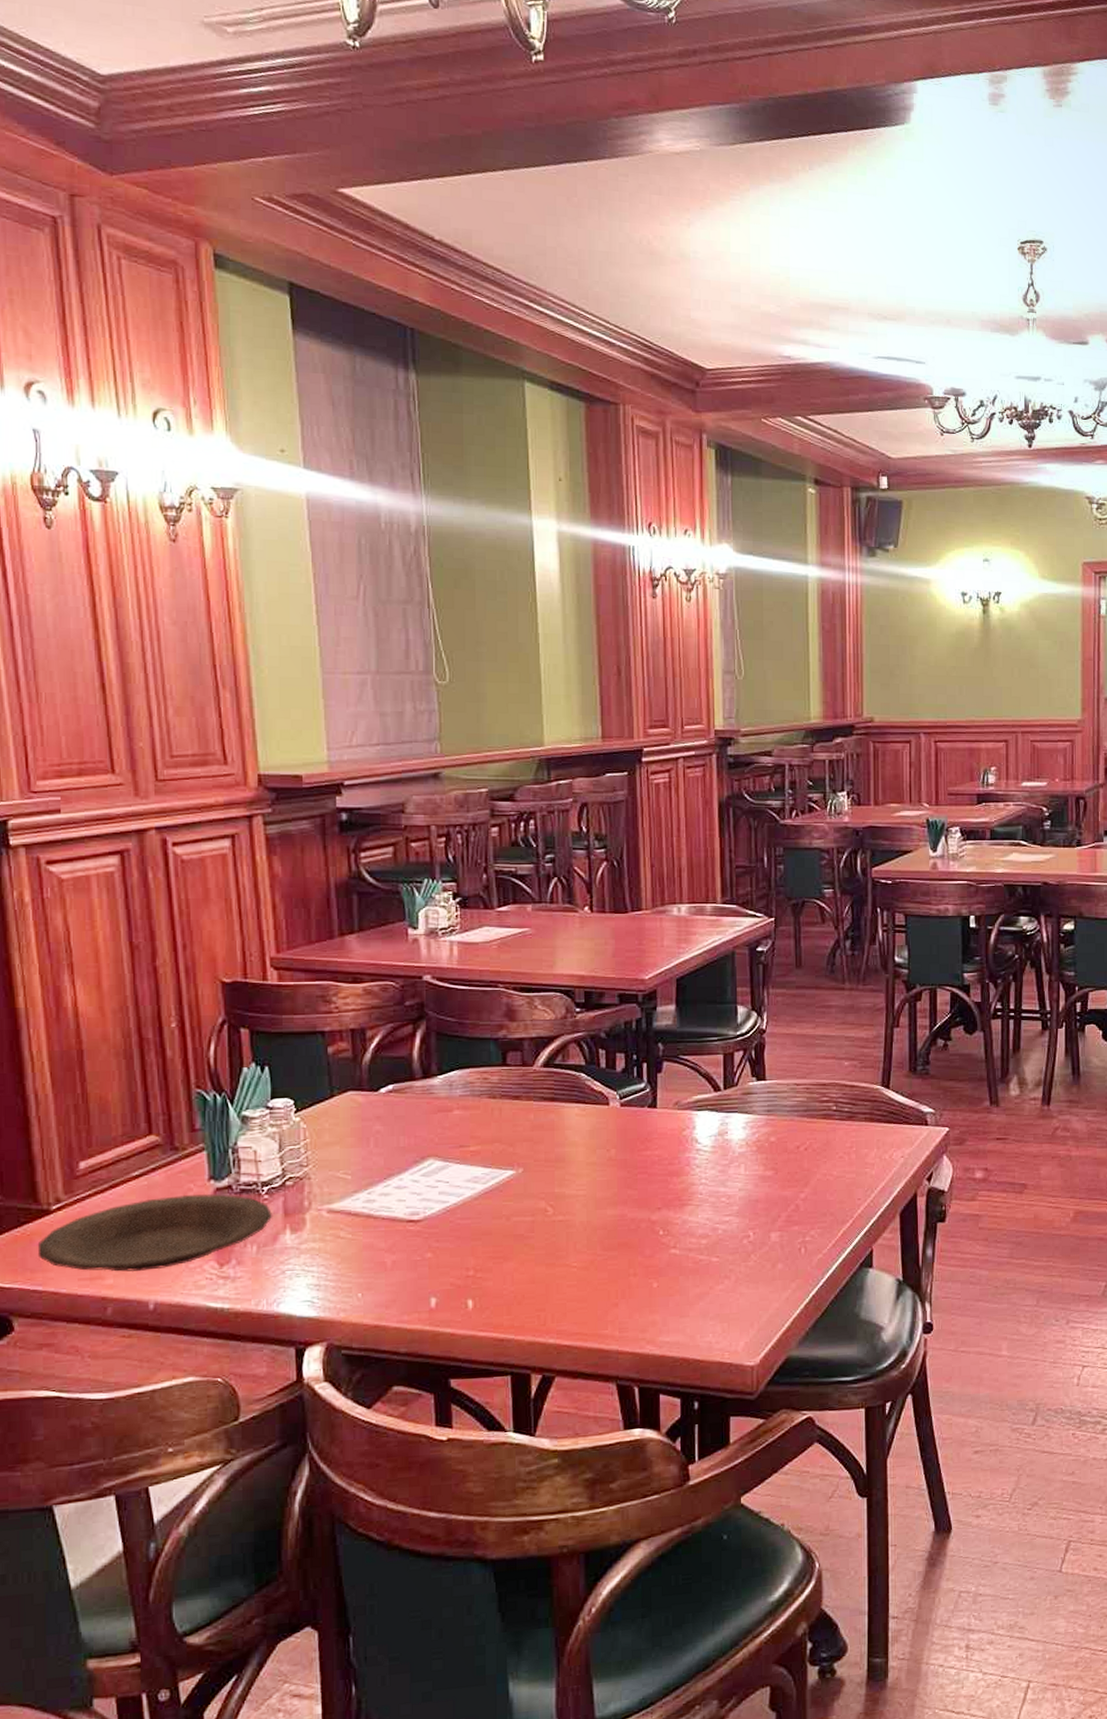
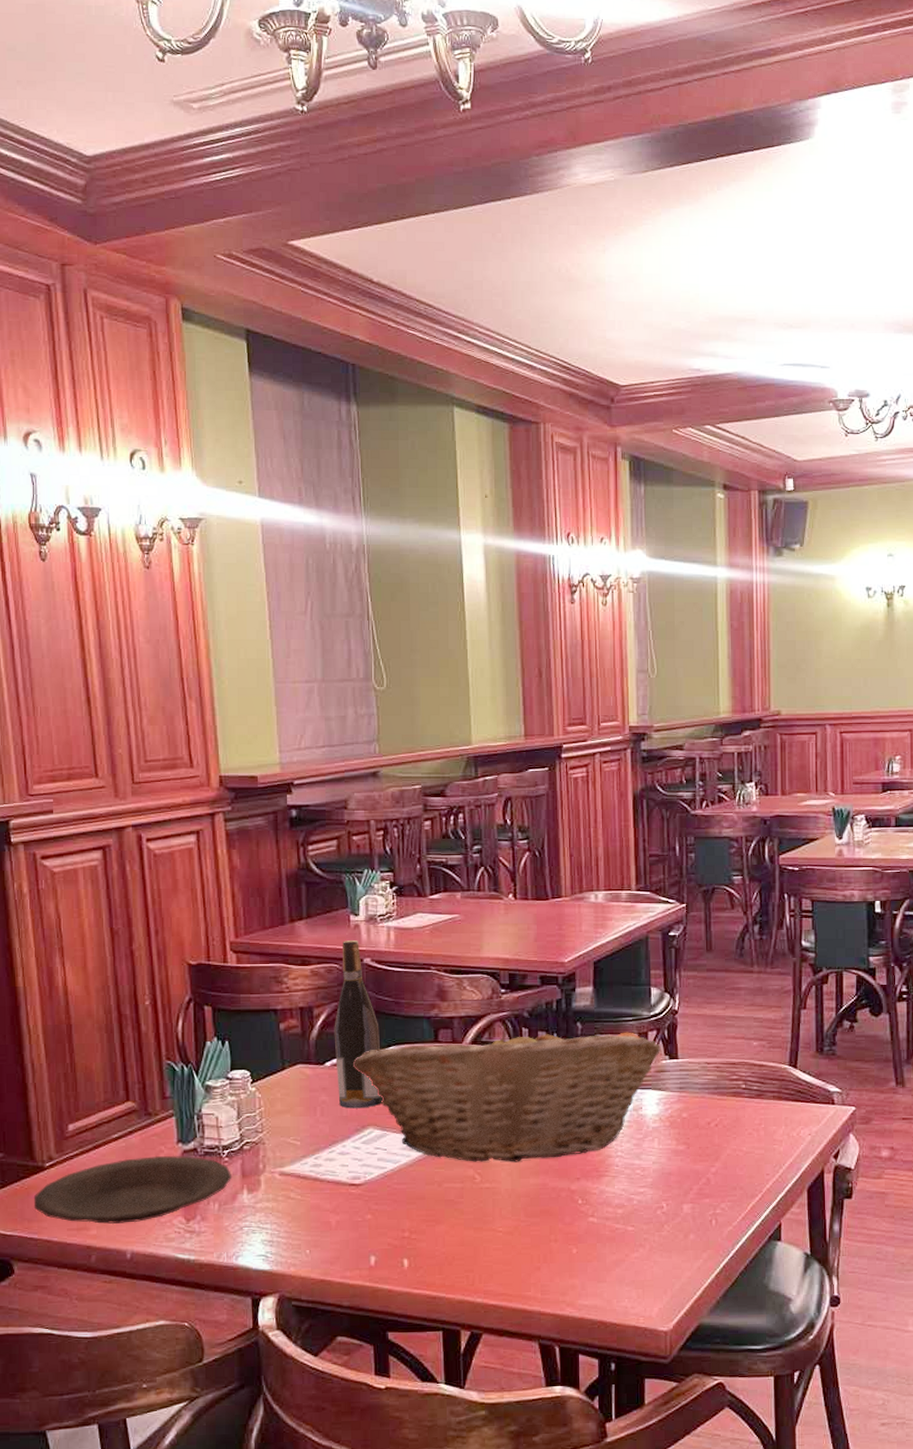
wine bottle: none [389,955,446,1139] -> present [334,939,384,1109]
fruit basket: none [412,1044,747,1194] -> present [353,1023,661,1162]

